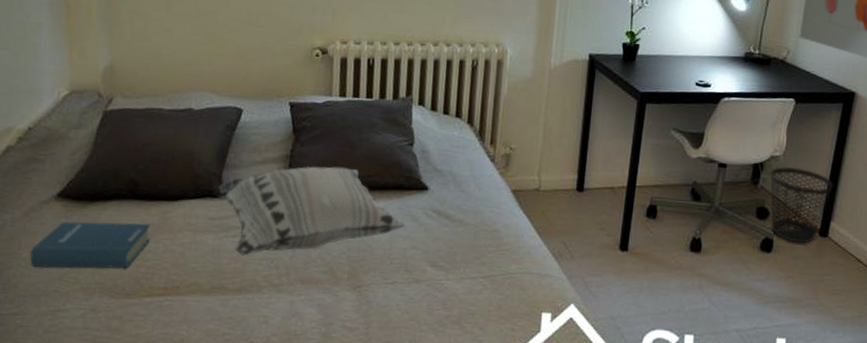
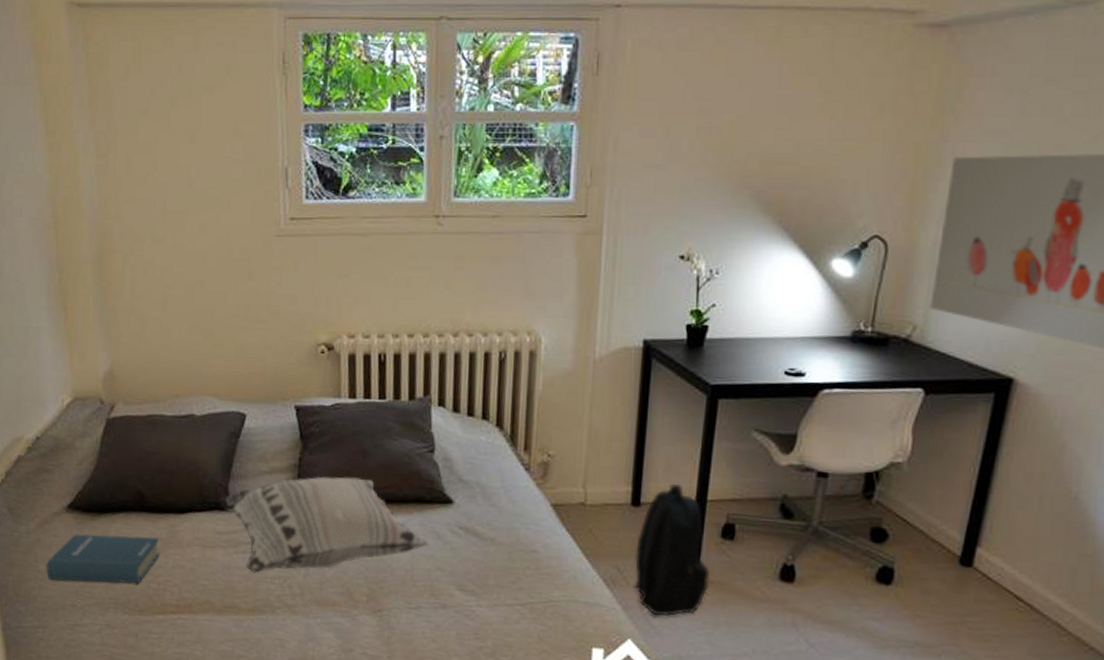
backpack: none [578,173,637,284] -> present [635,484,710,617]
wastebasket: present [770,166,834,244] -> none [889,476,981,575]

